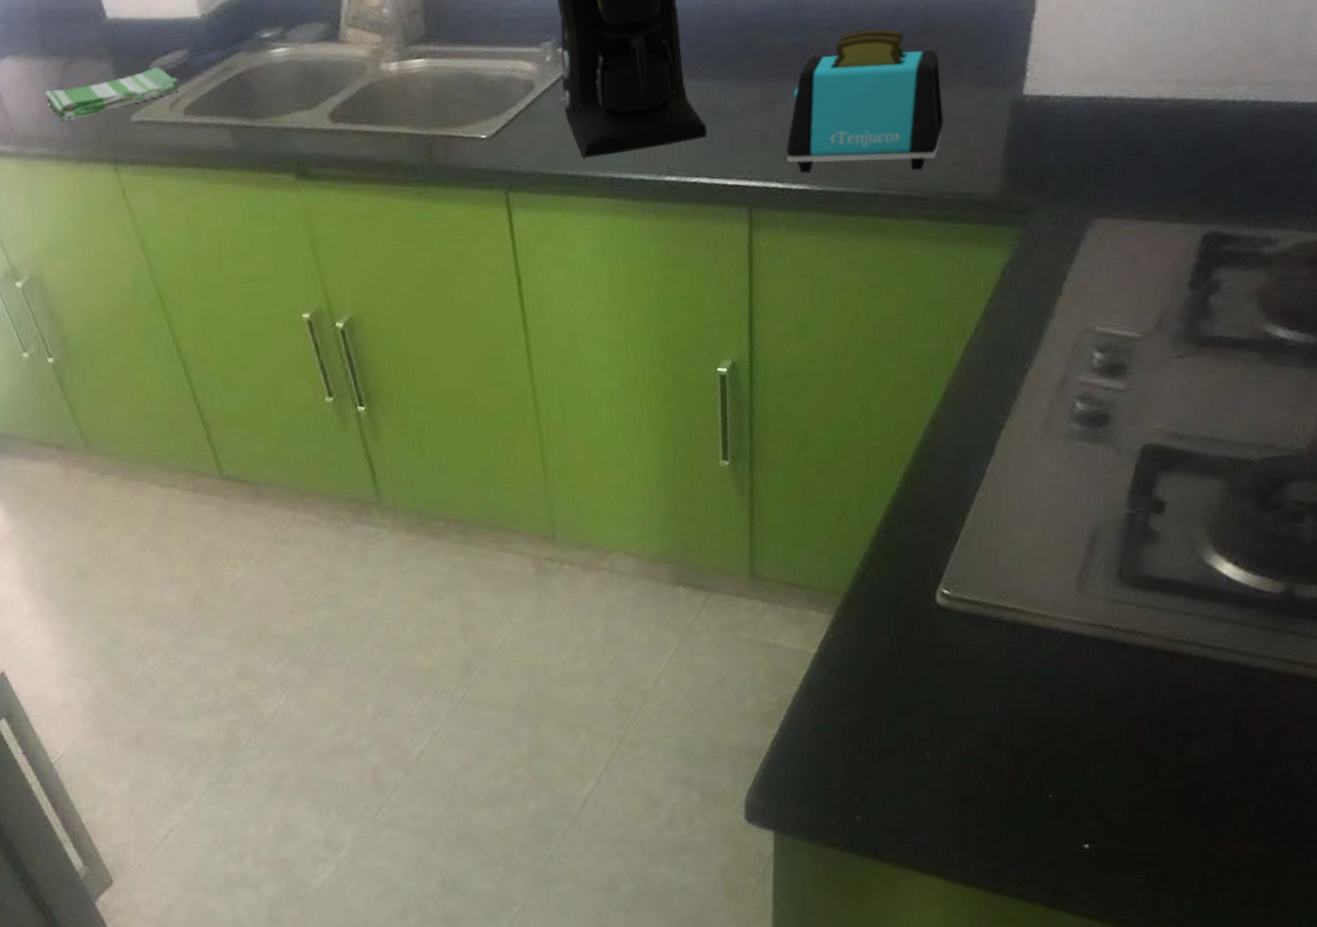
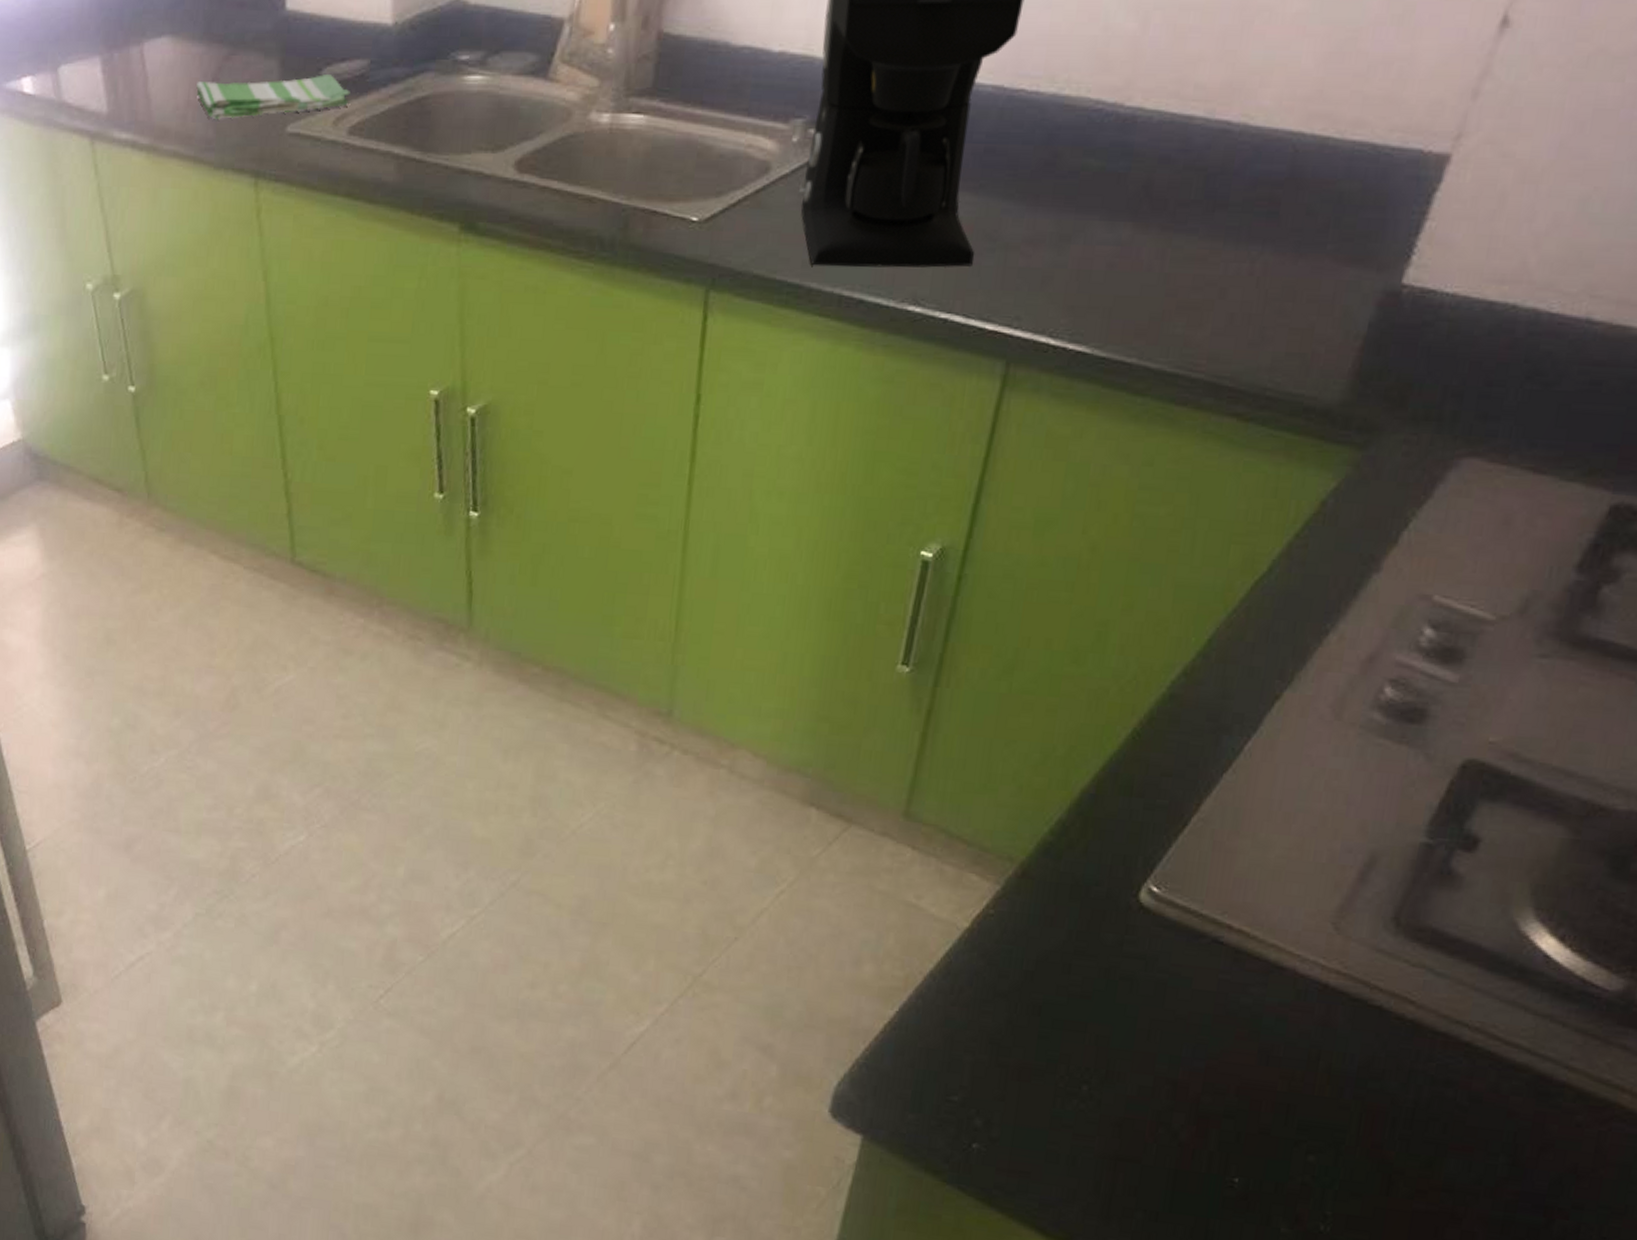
toaster: present [786,28,944,173] -> none [1068,168,1298,355]

